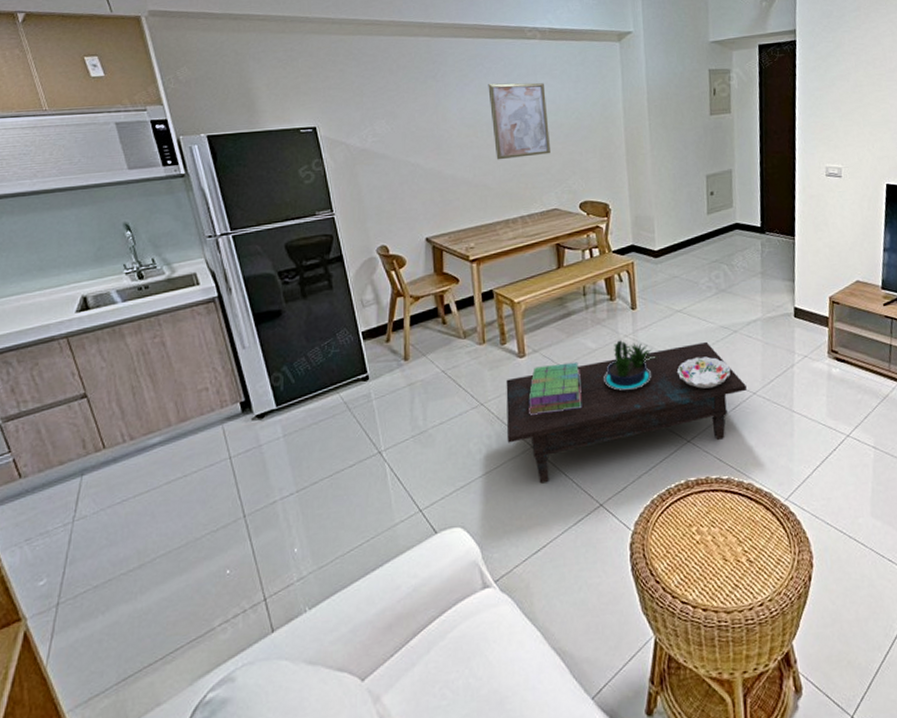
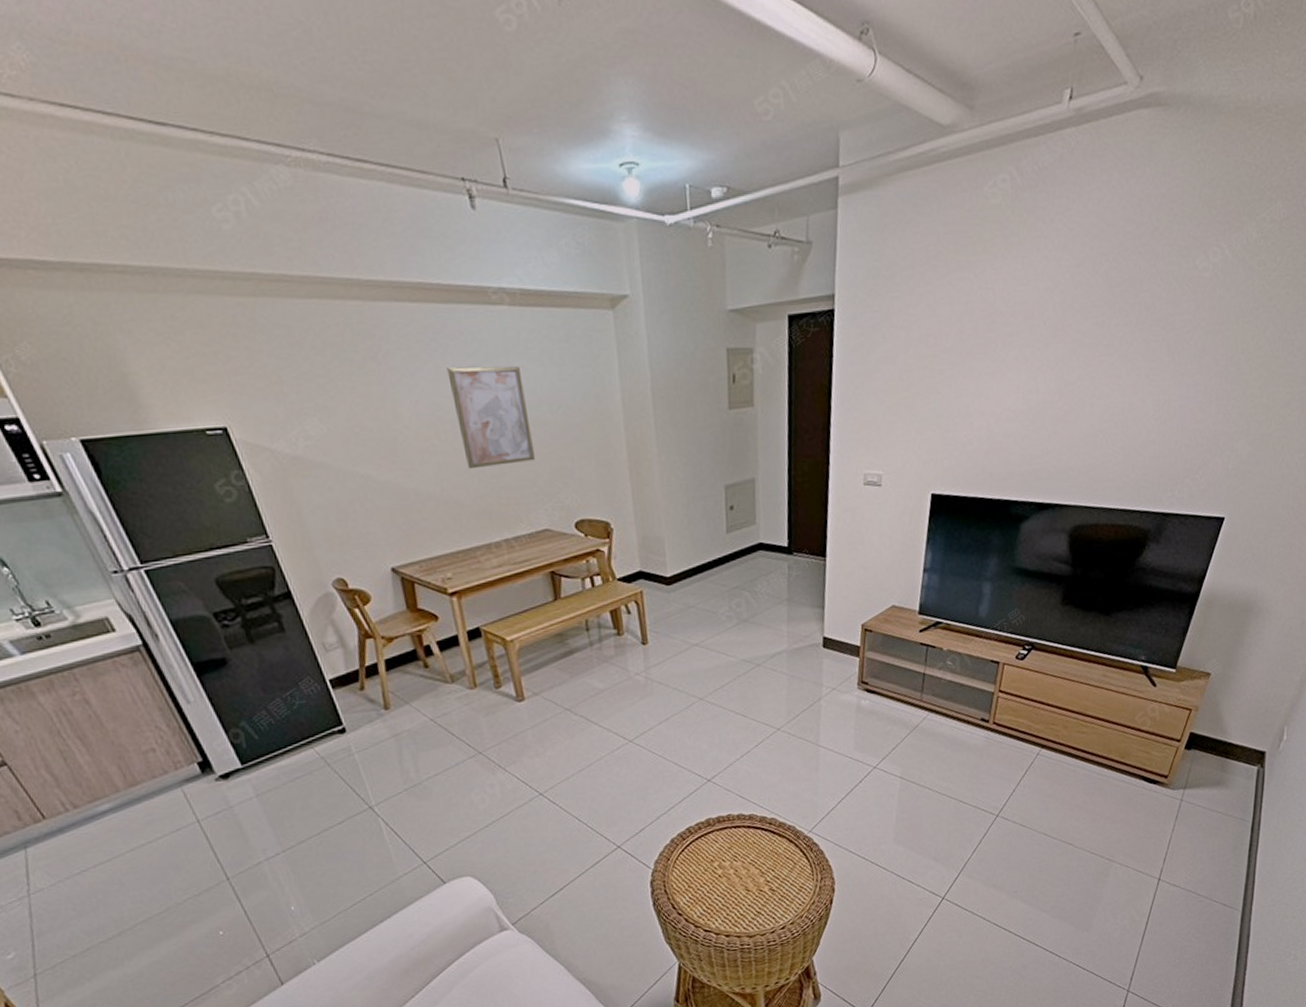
coffee table: present [506,341,747,484] -> none [504,676,770,830]
stack of books: present [528,362,582,415] -> none [532,704,593,762]
potted plant: present [604,340,658,391] -> none [614,679,673,733]
decorative bowl: present [676,356,731,389] -> none [694,693,754,727]

